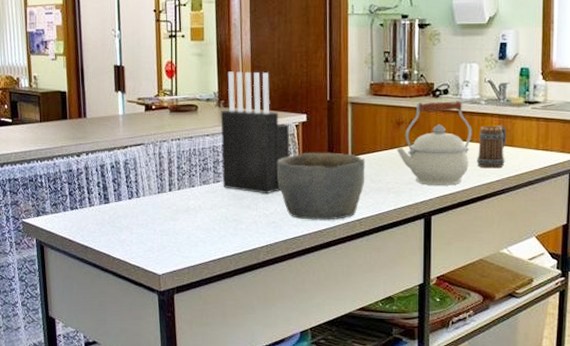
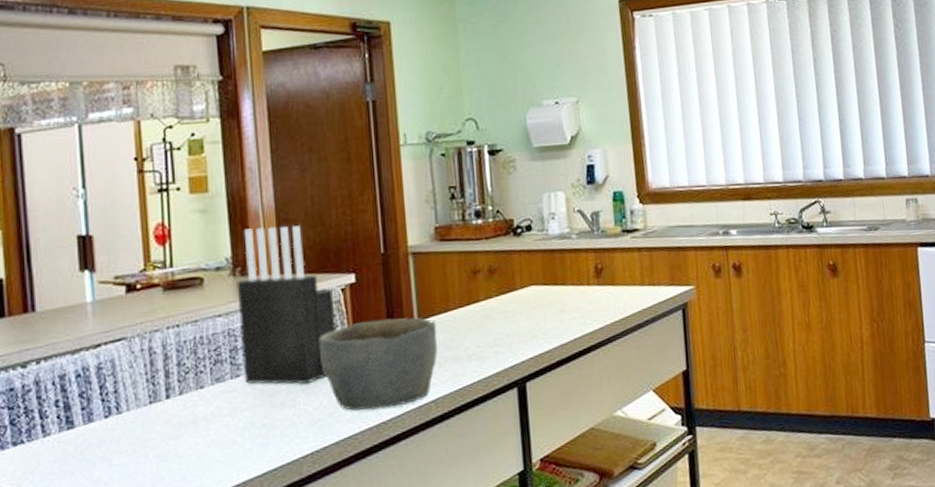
kettle: present [397,101,472,186] -> none [475,237,566,345]
mug: present [477,125,507,169] -> none [574,261,608,316]

